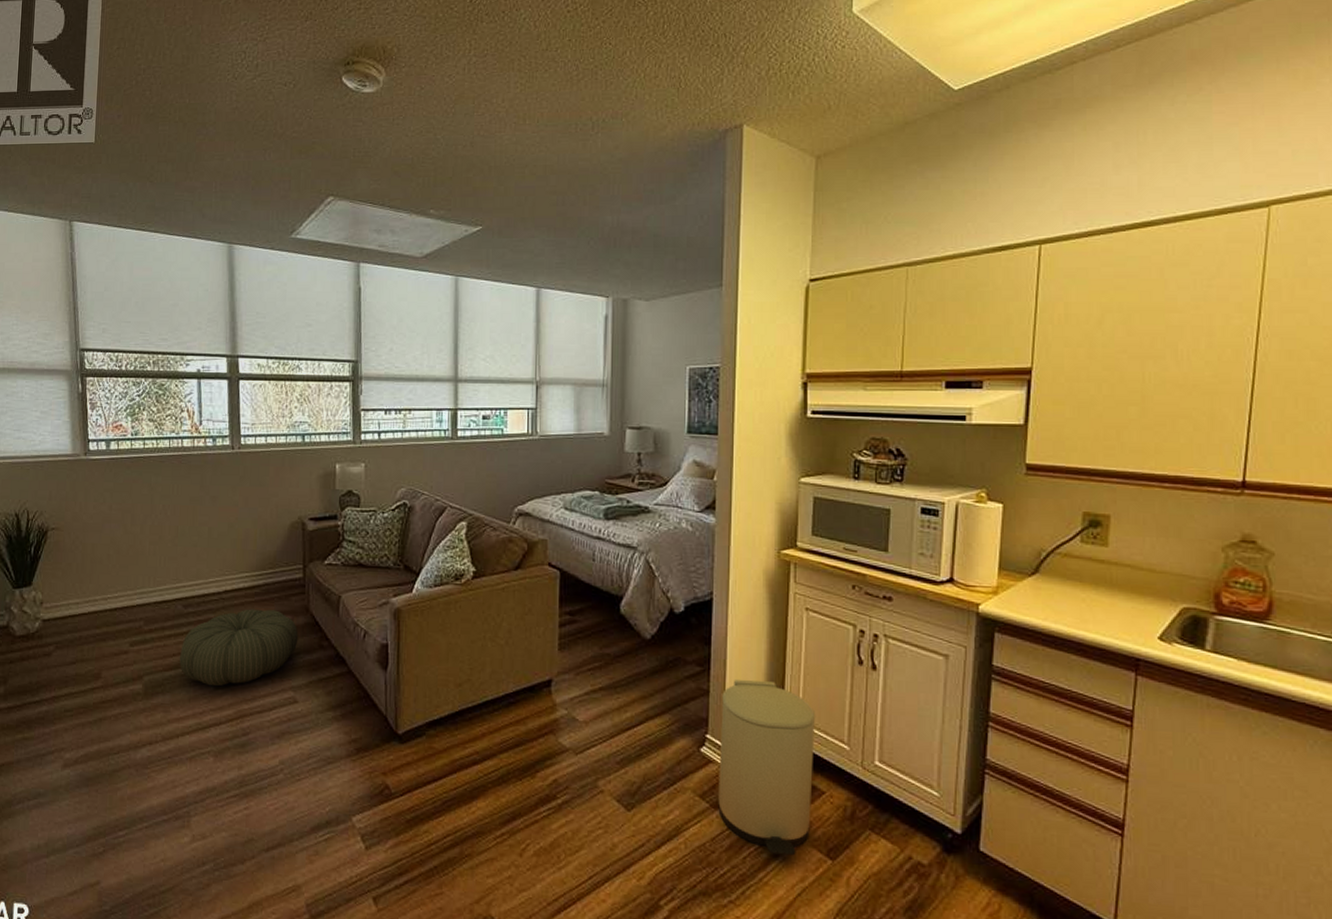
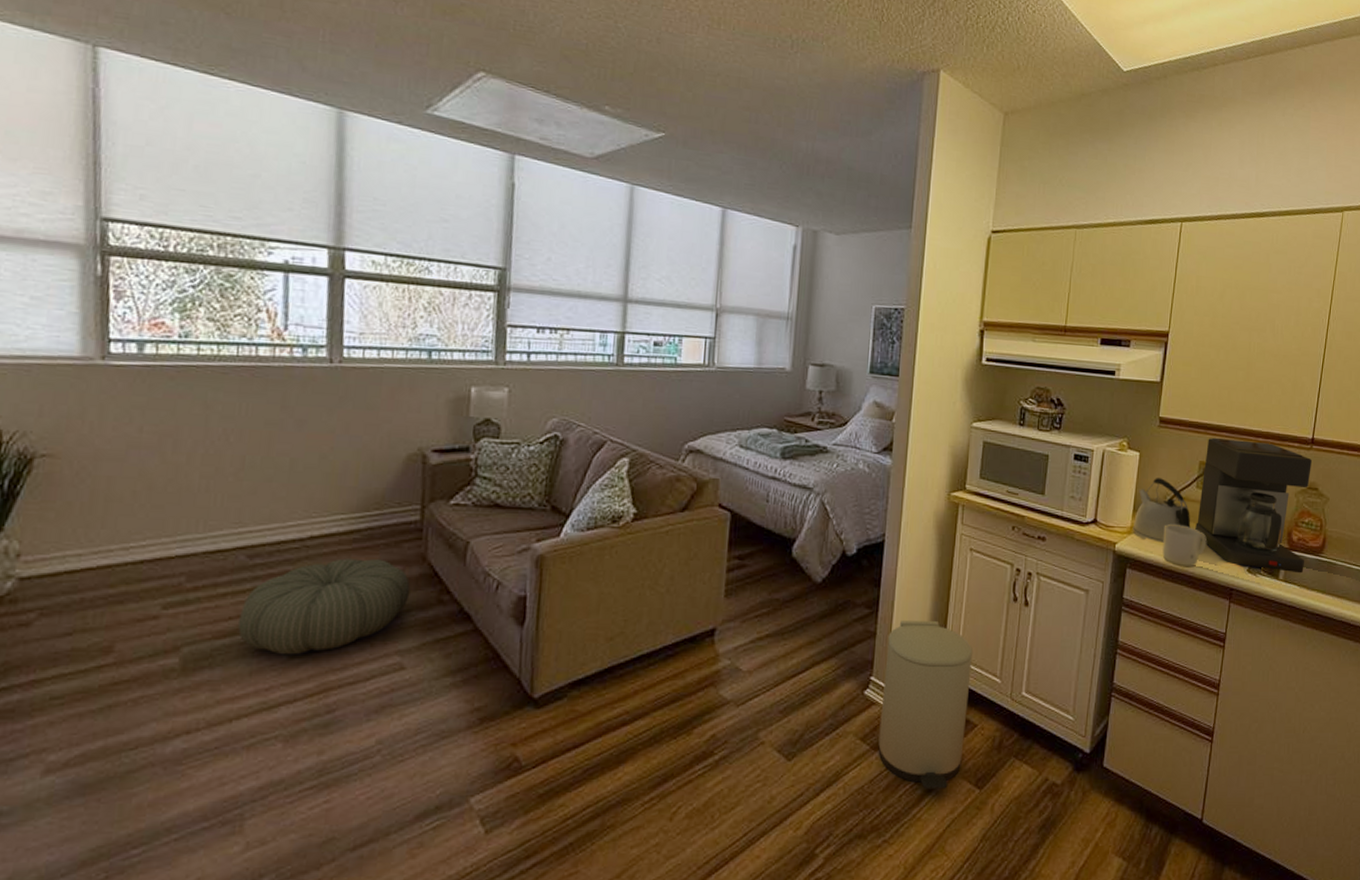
kettle: none [999,532,1076,605] -> present [1132,478,1191,543]
mug: none [1038,584,1099,633] -> present [1161,524,1207,567]
coffee maker: none [1083,484,1244,644] -> present [1195,437,1312,574]

